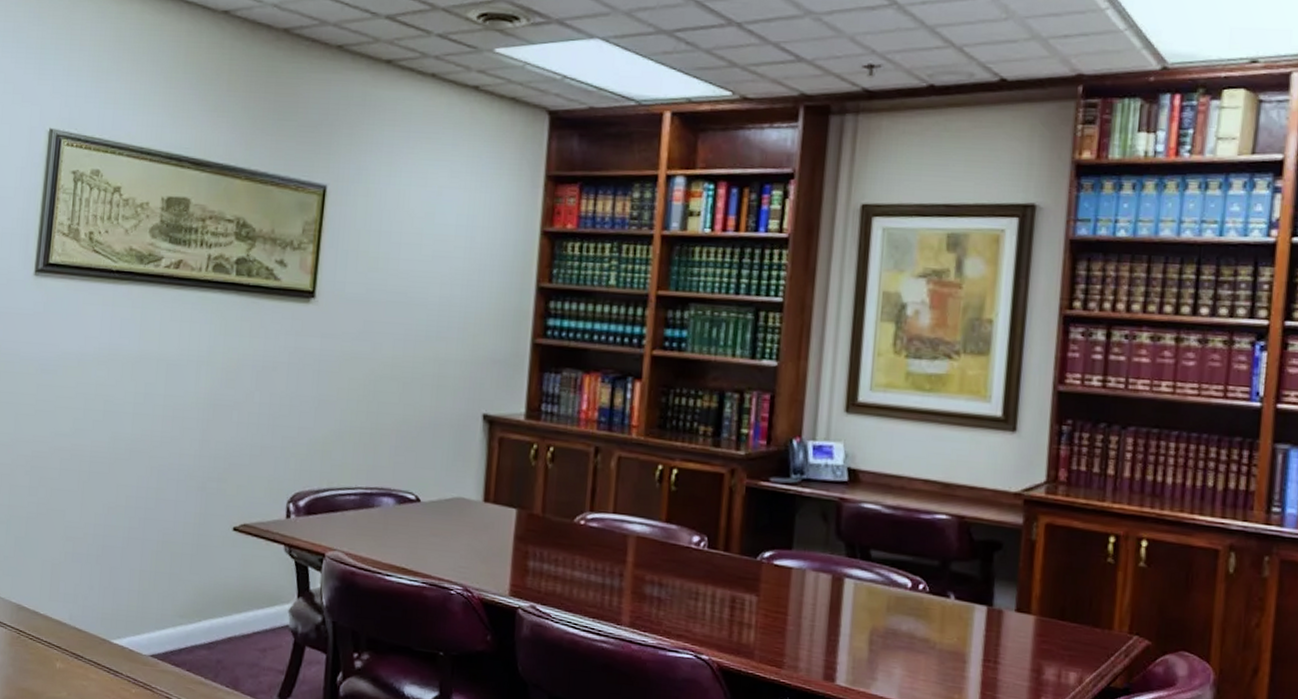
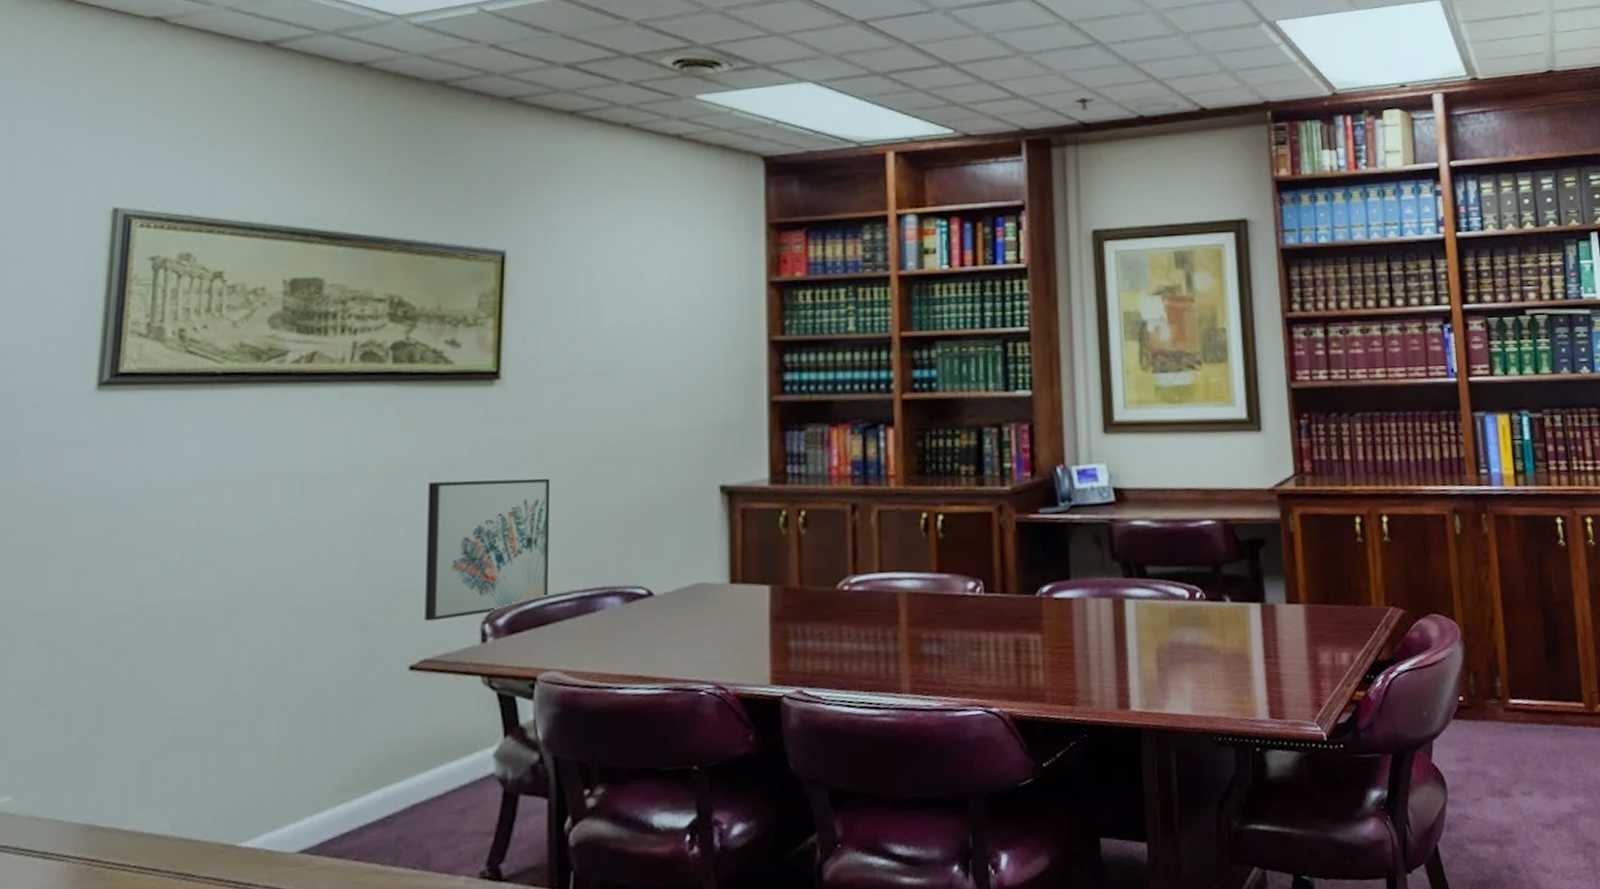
wall art: none [246,379,347,495] -> present [425,478,550,621]

